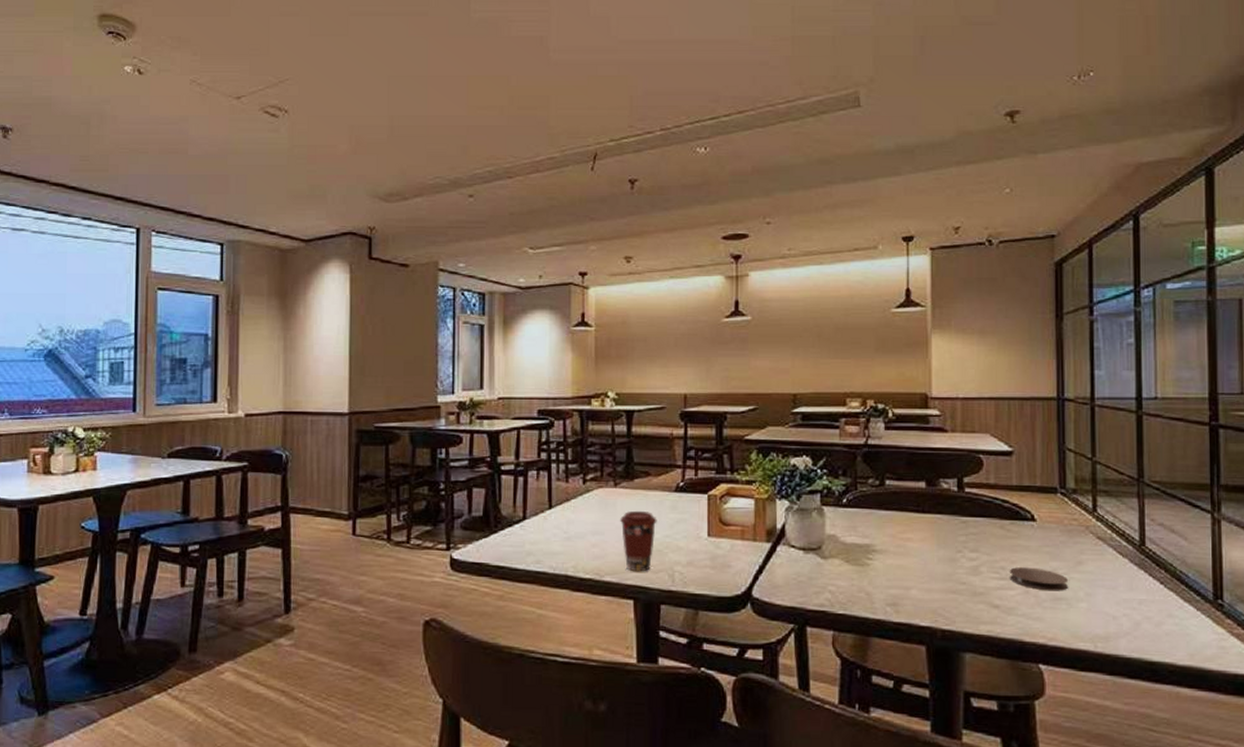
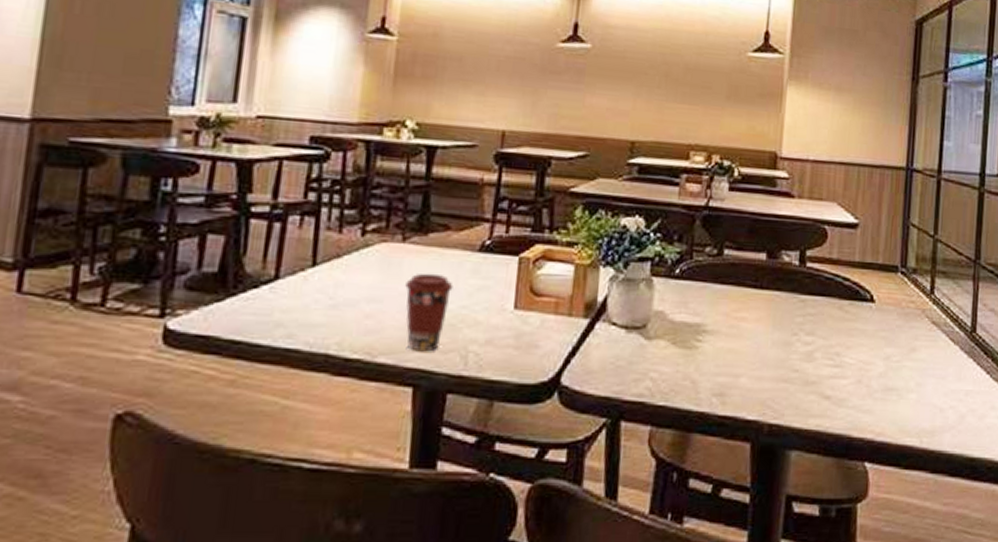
coaster: present [1009,567,1069,591] -> none [843,353,902,381]

